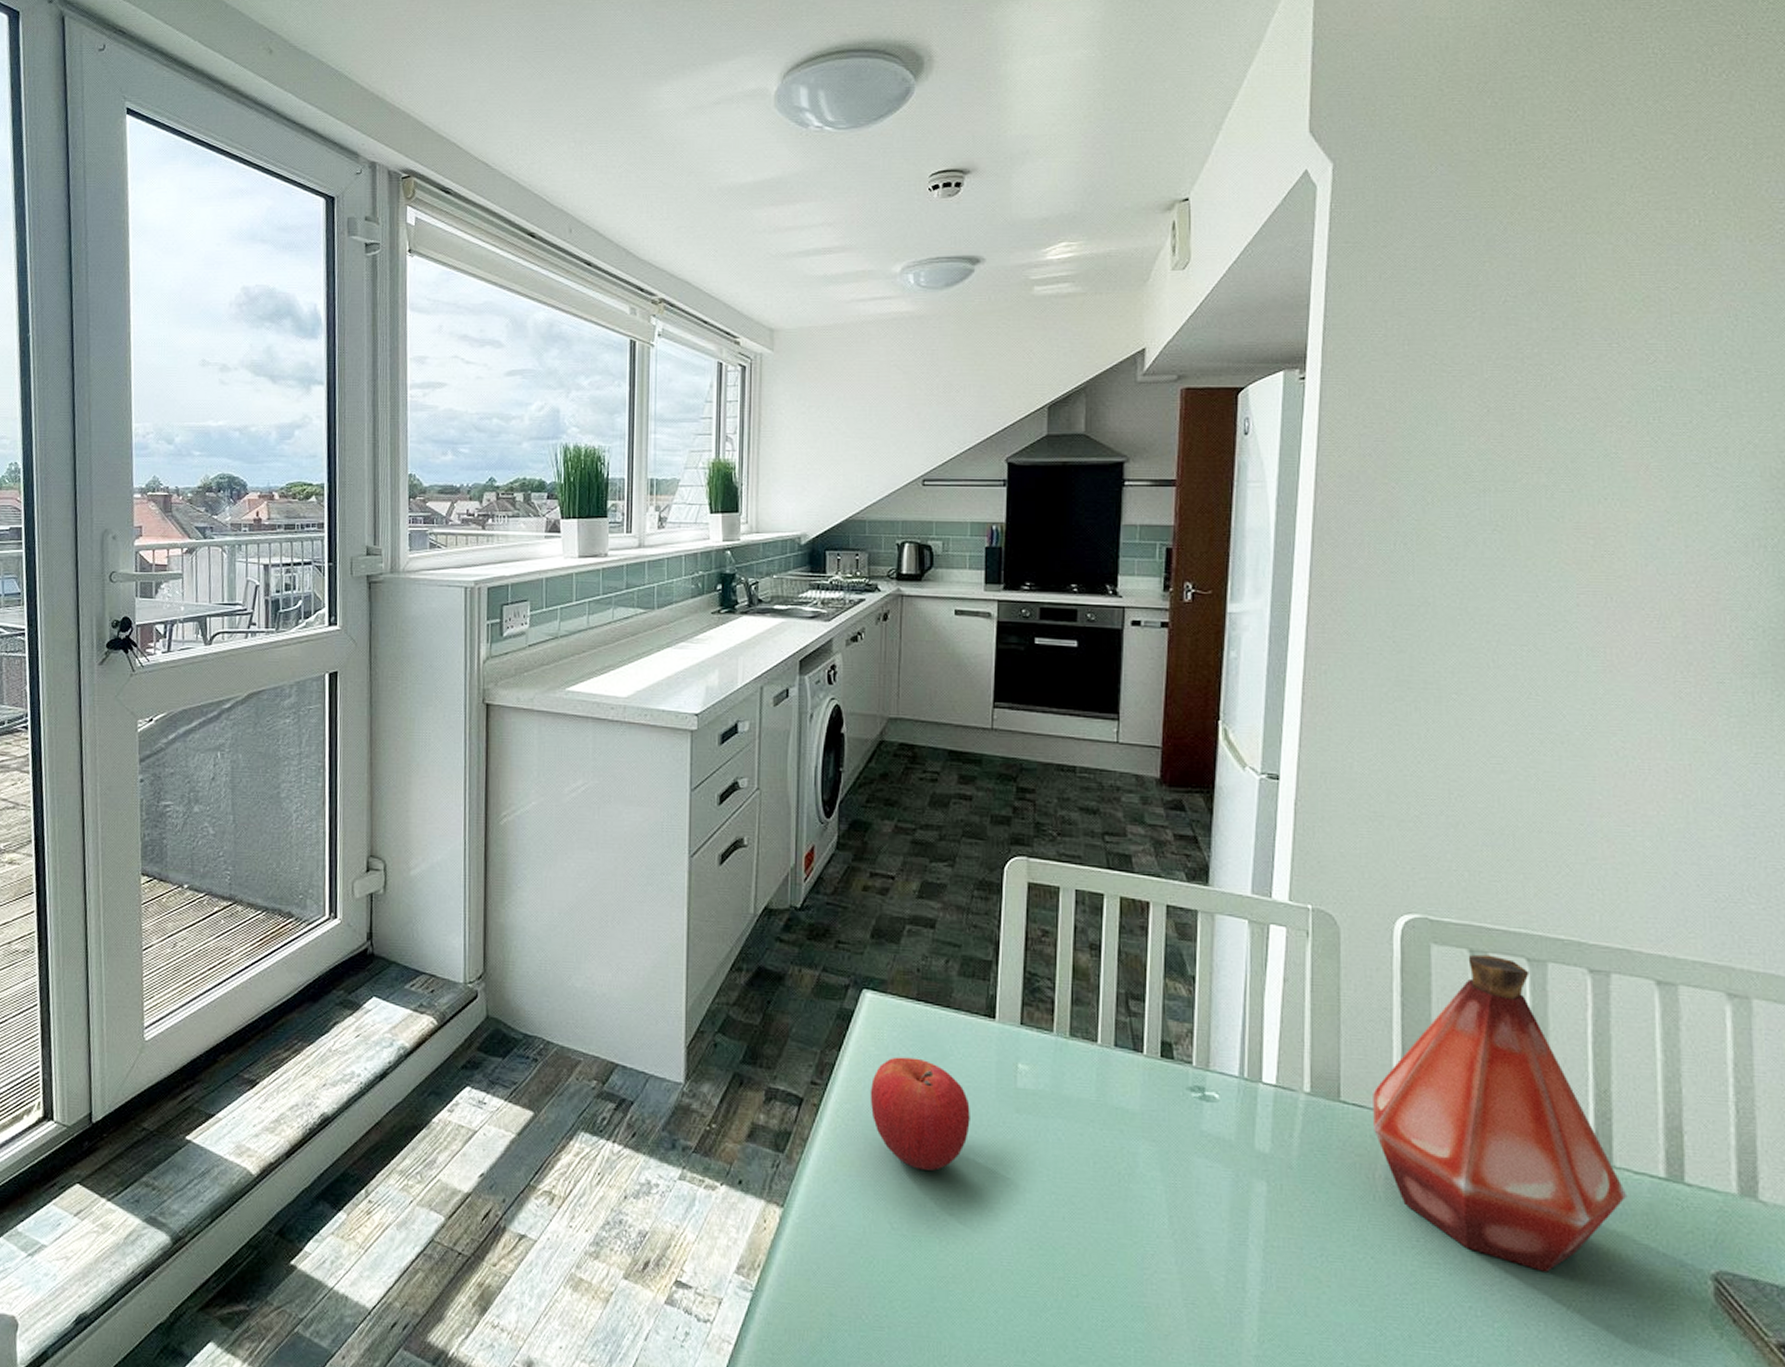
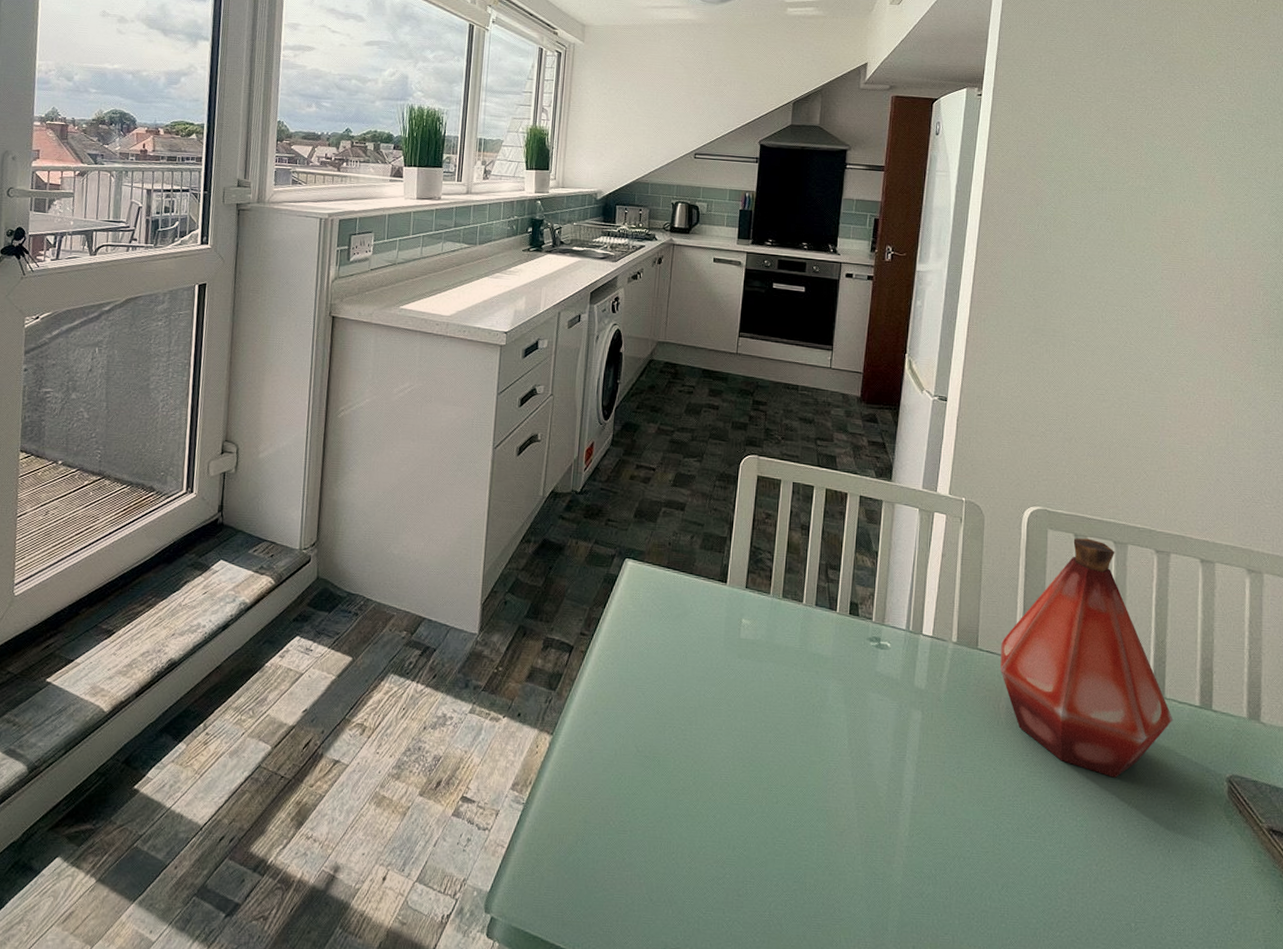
fruit: present [870,1057,970,1171] -> none [626,613,704,704]

